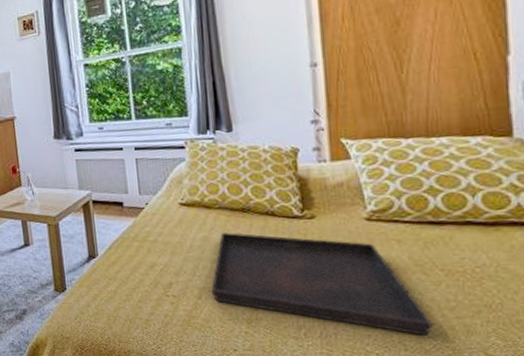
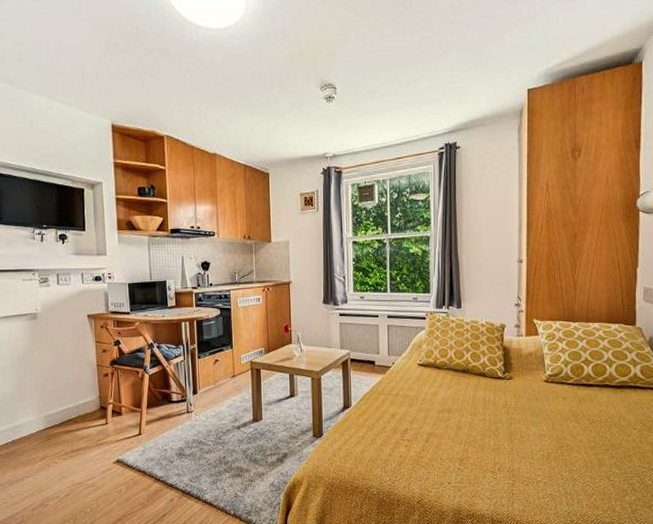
serving tray: present [211,233,433,336] -> none [436,389,580,468]

